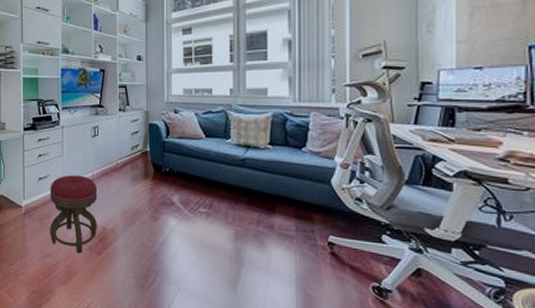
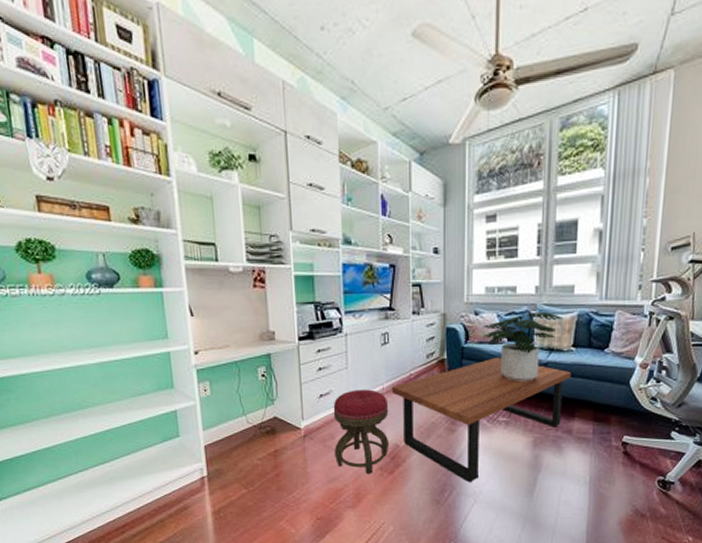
coffee table: none [100,152,269,271] -> present [391,357,571,483]
potted plant: none [182,112,259,176] -> present [482,312,564,383]

